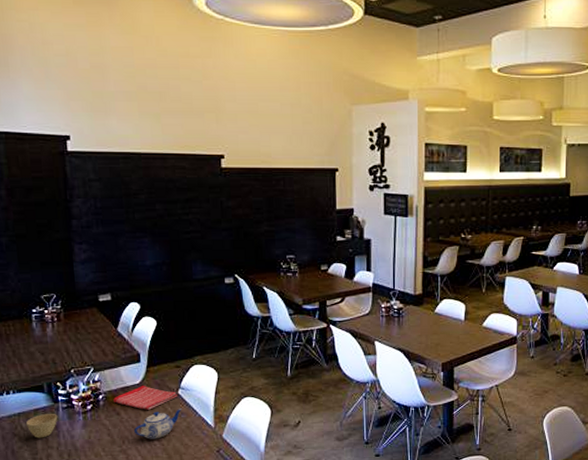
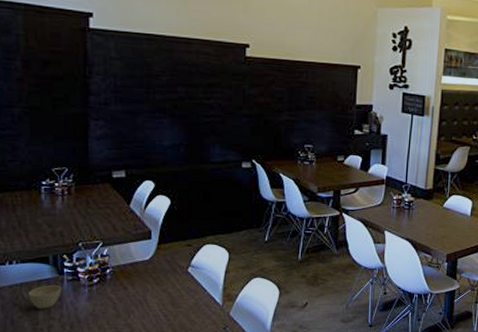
dish towel: present [113,385,177,410] -> none [121,261,187,286]
teapot: present [134,408,182,440] -> none [141,285,191,314]

